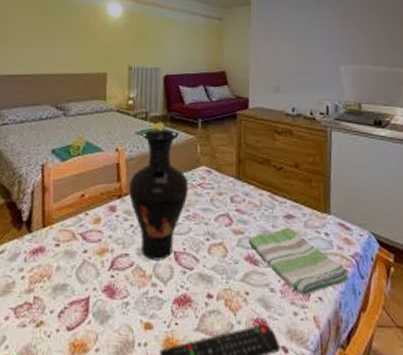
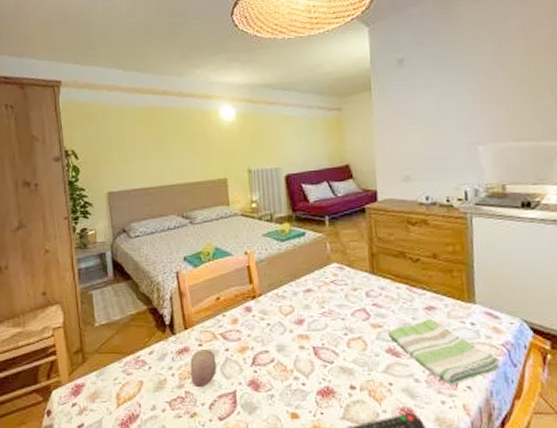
fruit: none [42,249,73,293] -> present [190,348,217,388]
vase: present [128,129,189,261] -> none [261,229,322,356]

